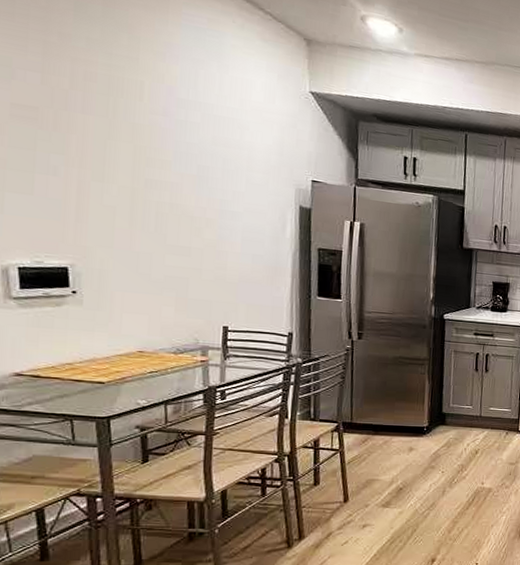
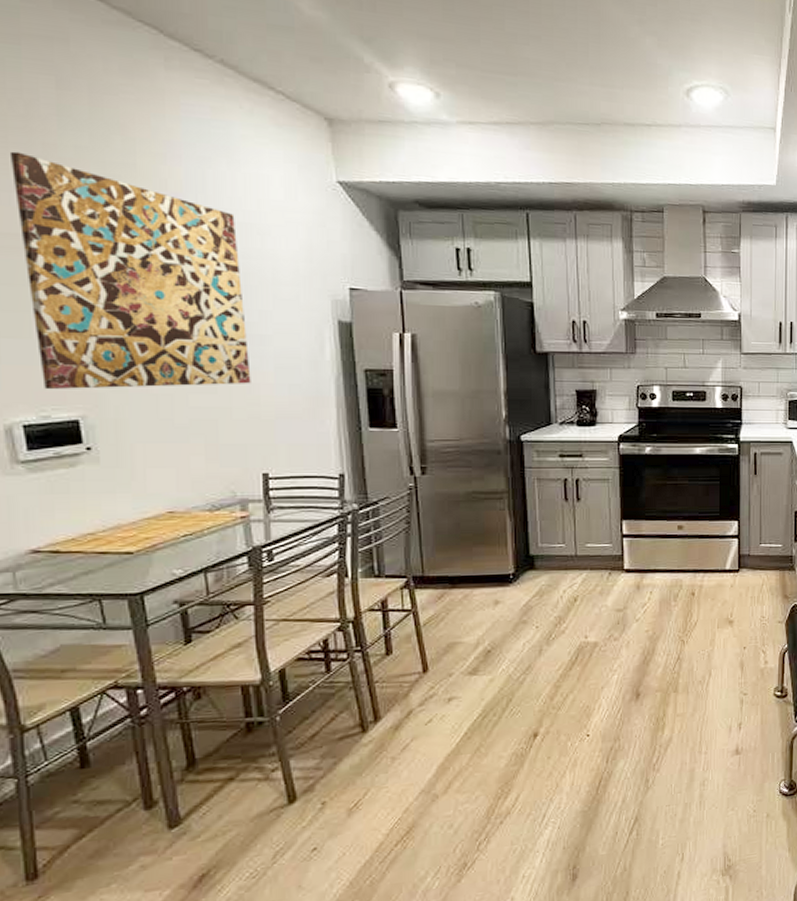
wall art: none [28,36,221,251] -> present [9,151,251,390]

